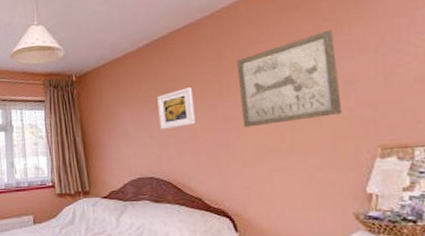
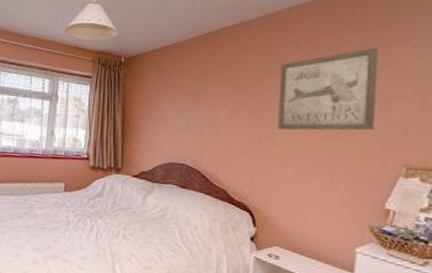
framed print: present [157,87,196,130] -> none [197,84,234,121]

